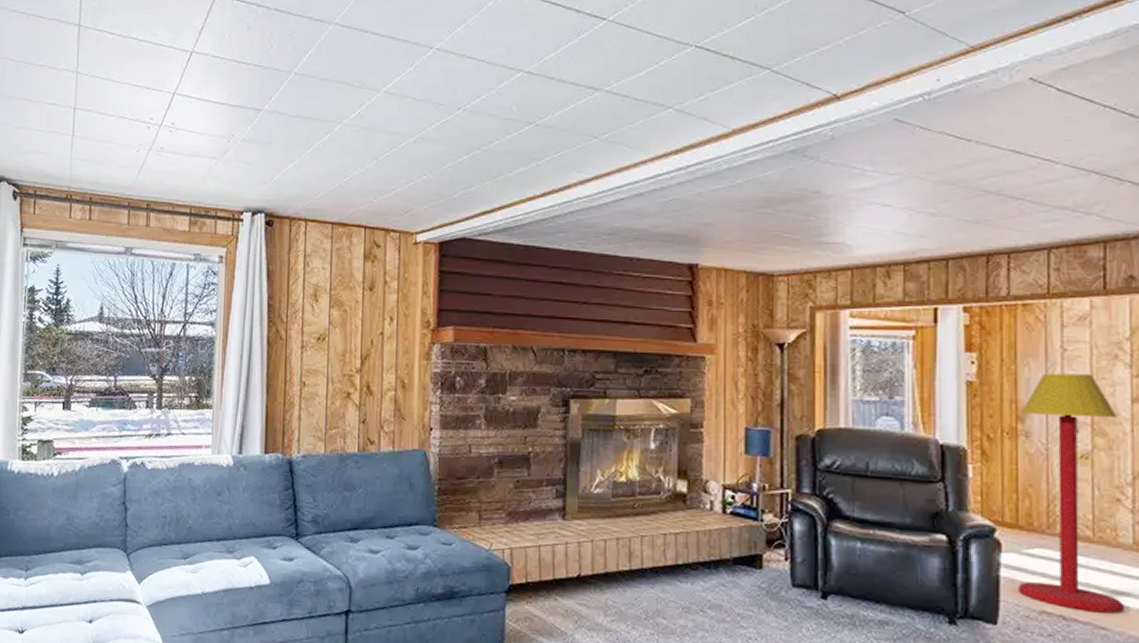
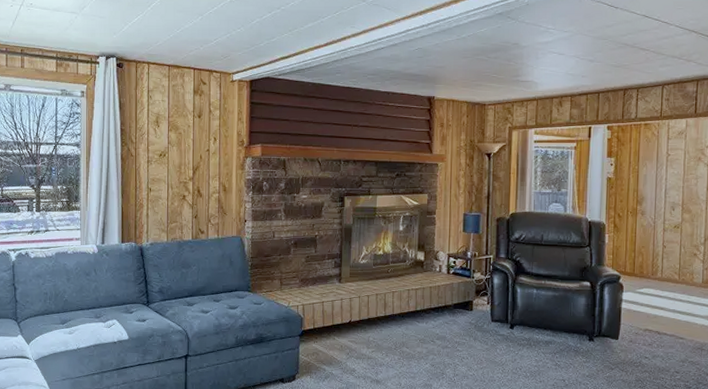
floor lamp: present [1018,373,1124,614] -> none [632,171,698,329]

